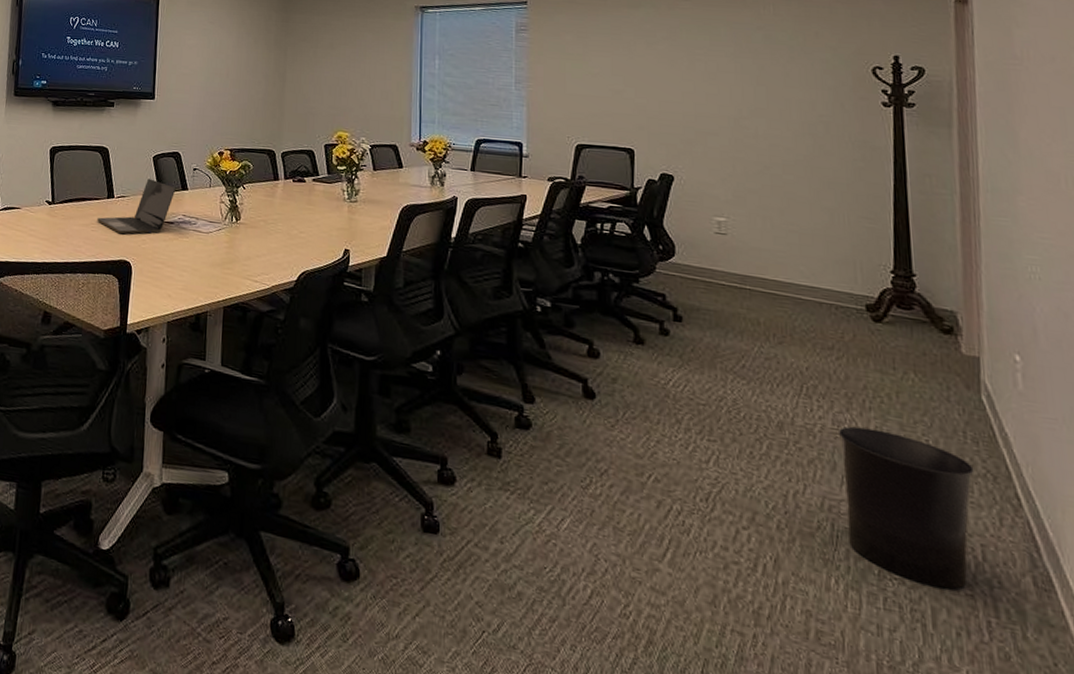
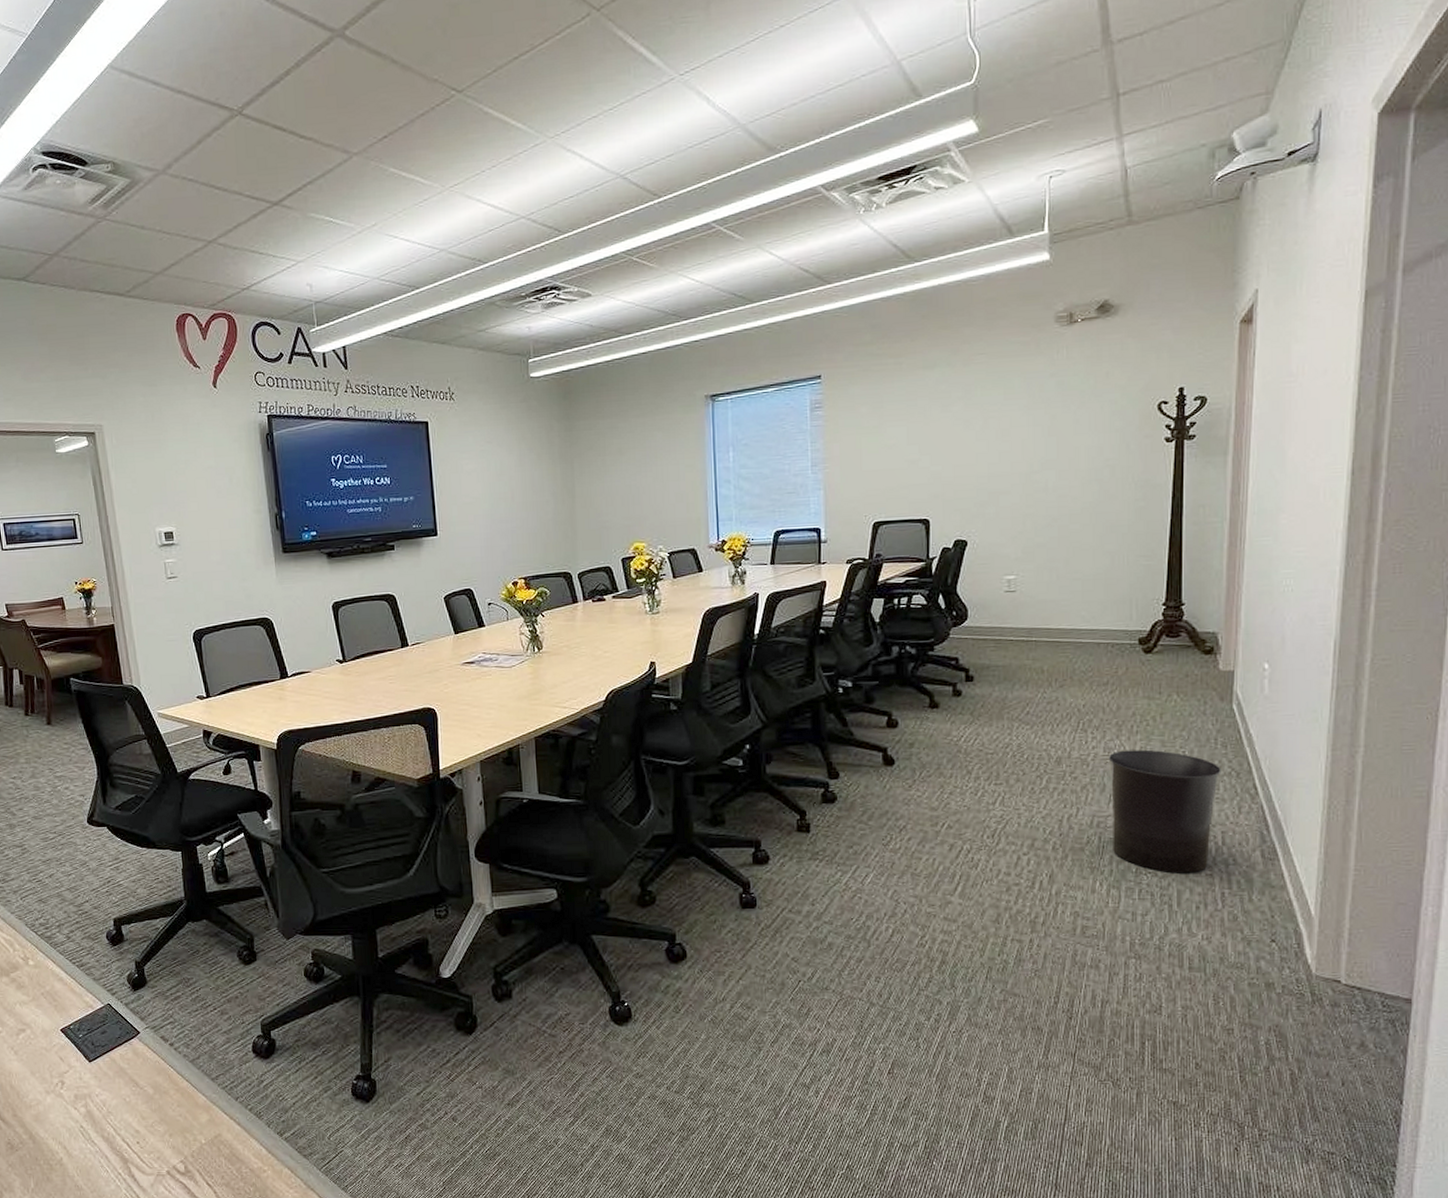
laptop: present [97,178,176,235] -> none [394,621,472,682]

